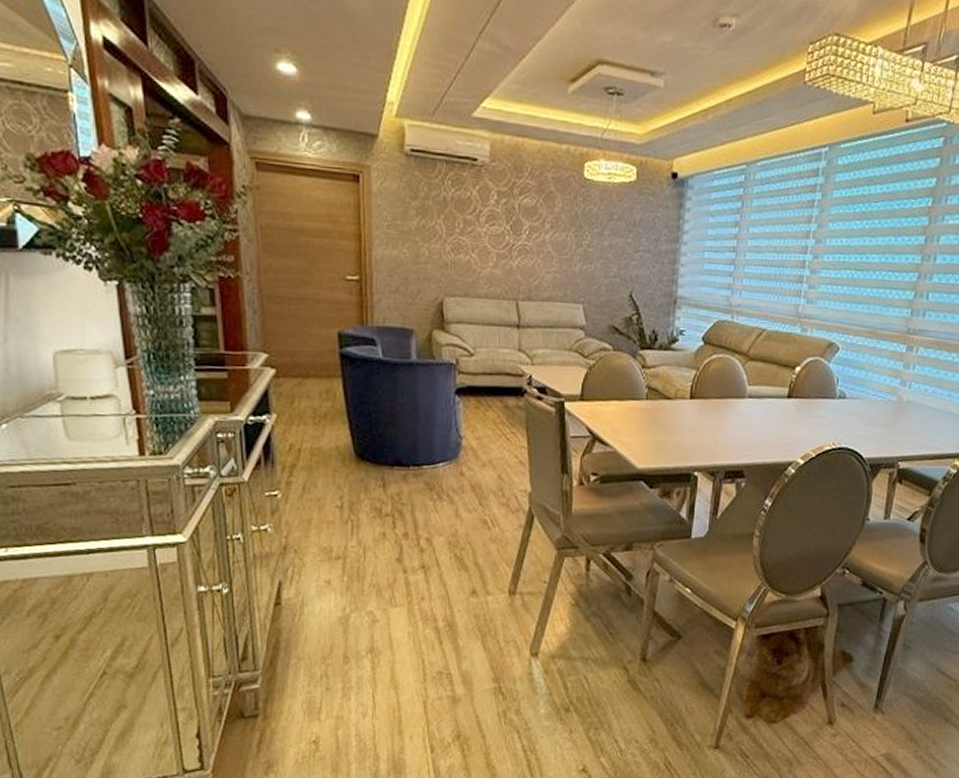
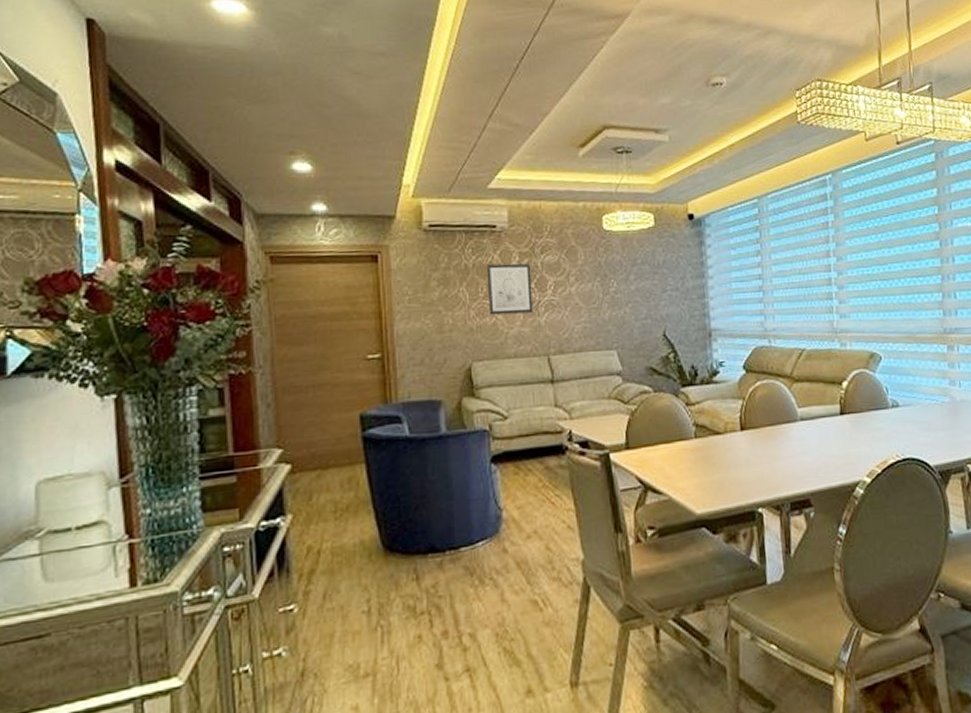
wall art: none [464,200,508,255] -> present [486,263,533,315]

